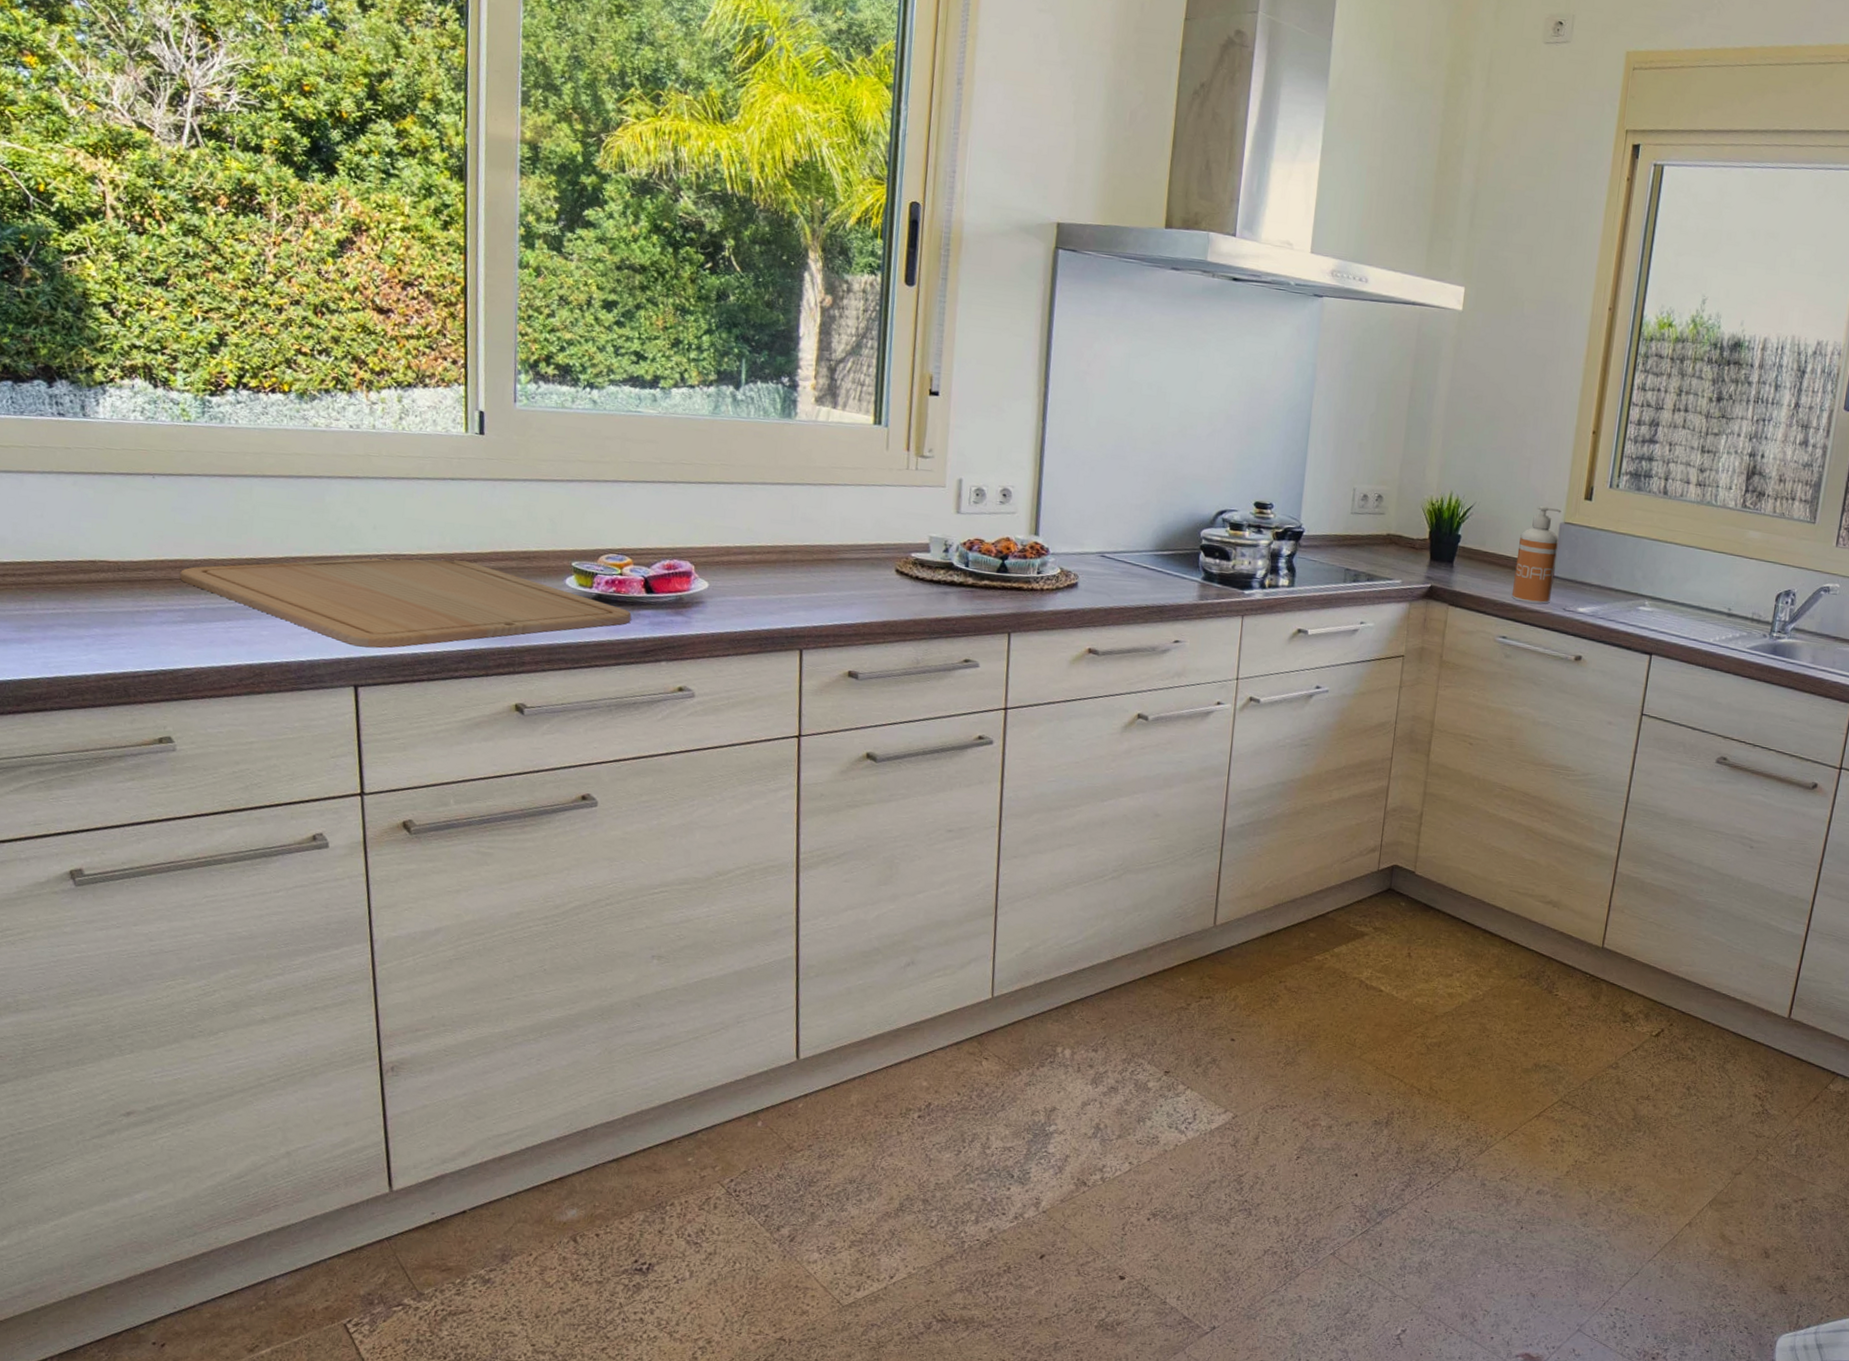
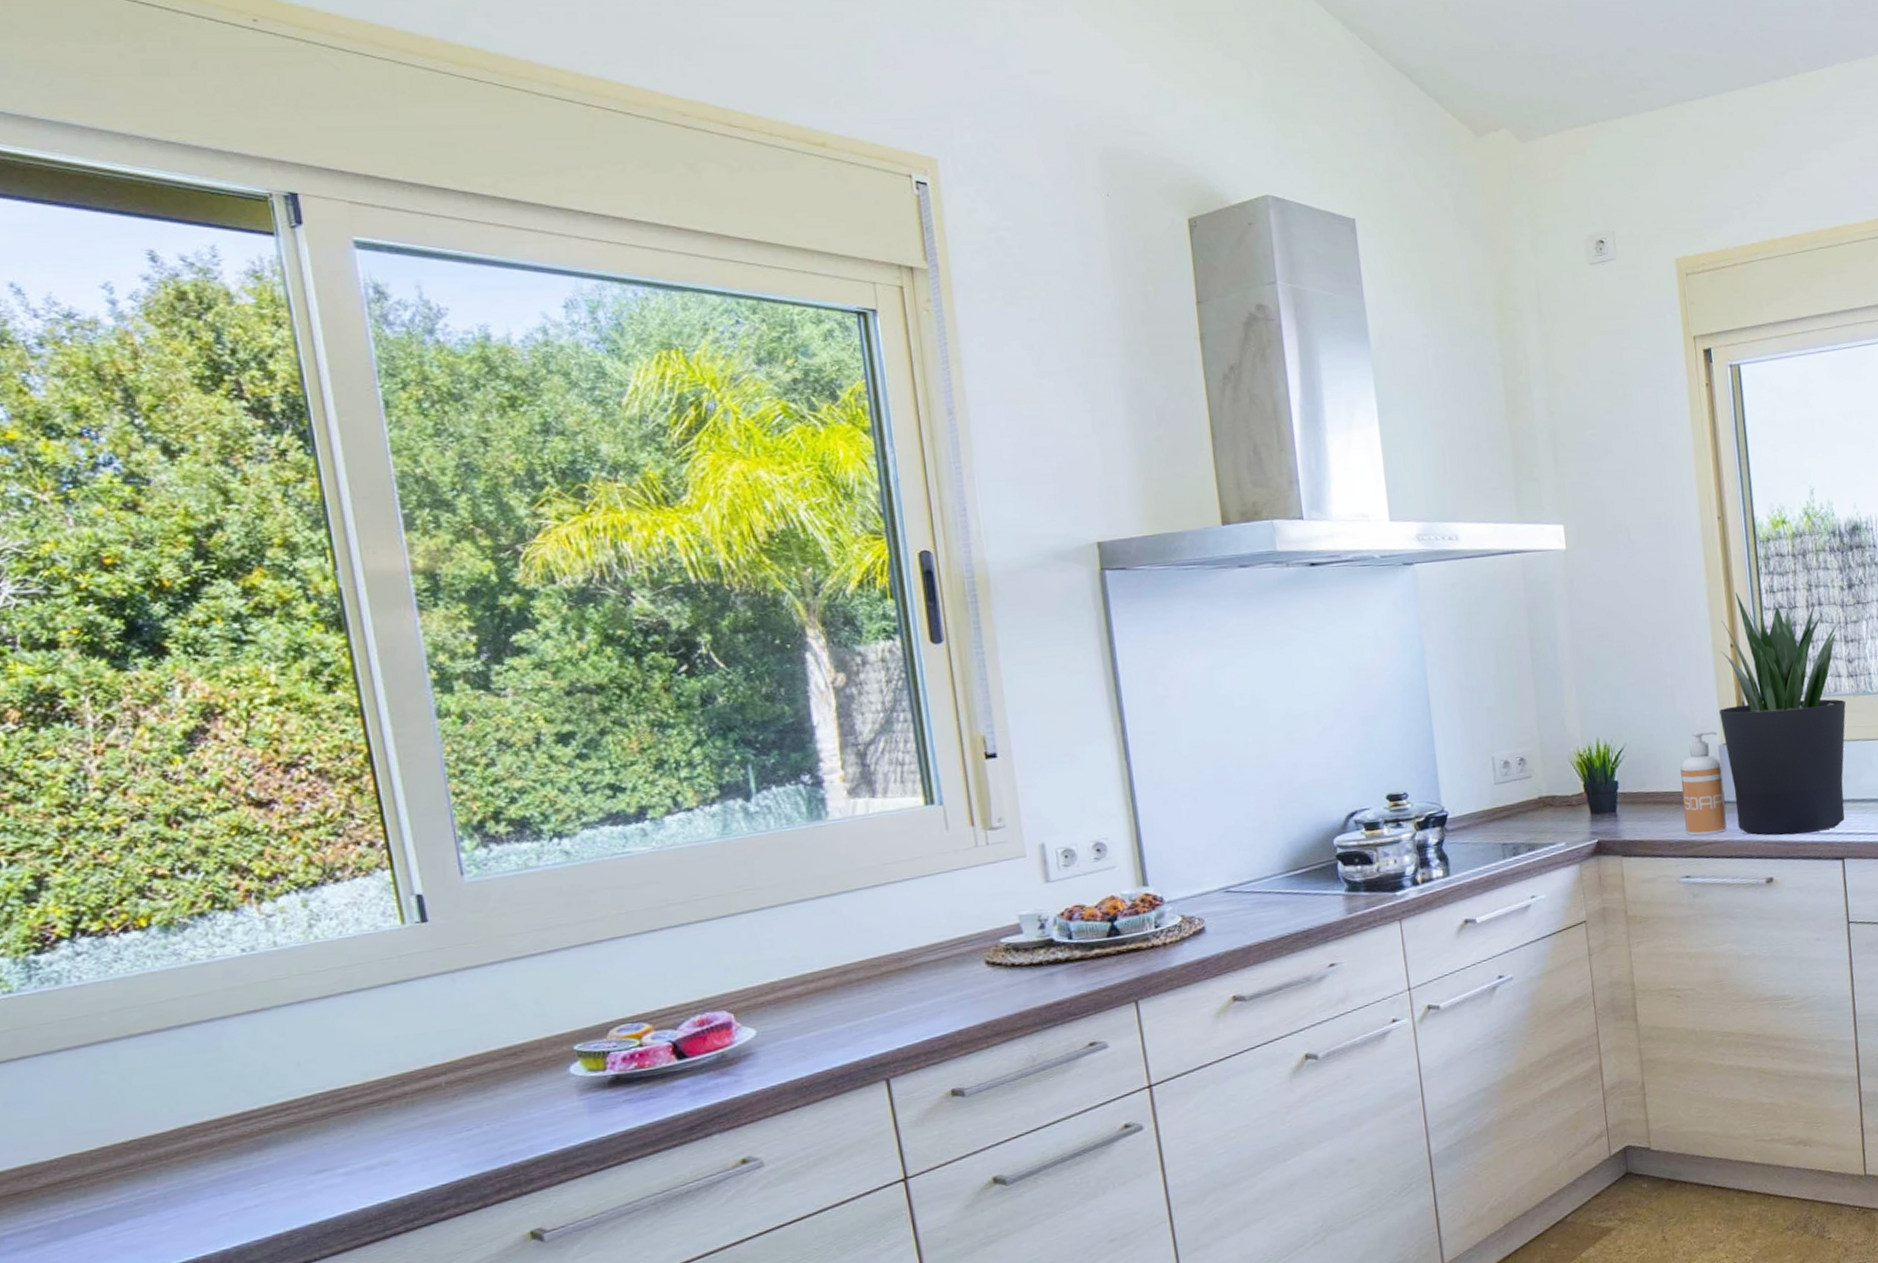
chopping board: present [180,556,632,649] -> none [30,1075,664,1215]
planter: none [1561,382,1701,624] -> present [1719,592,1846,836]

